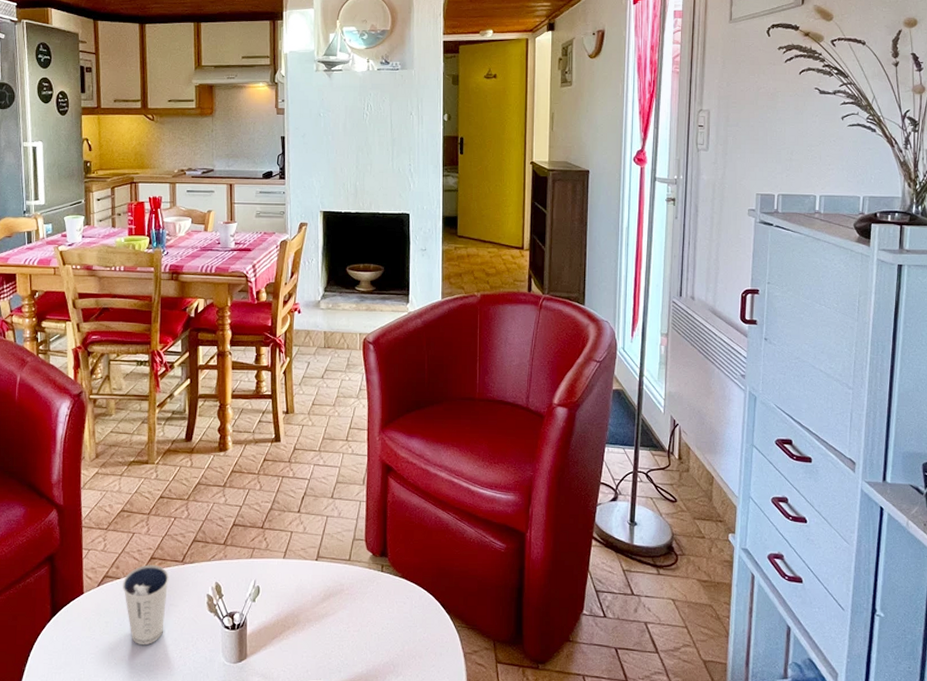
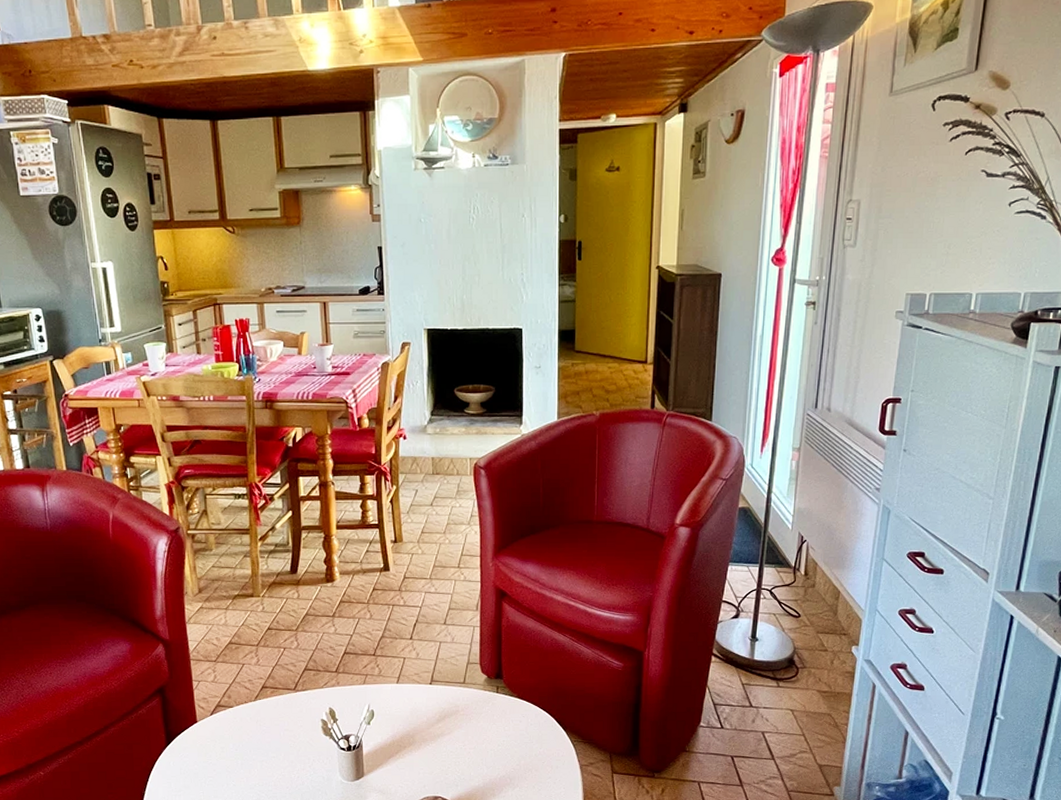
dixie cup: present [122,564,169,644] -> none [235,693,282,767]

